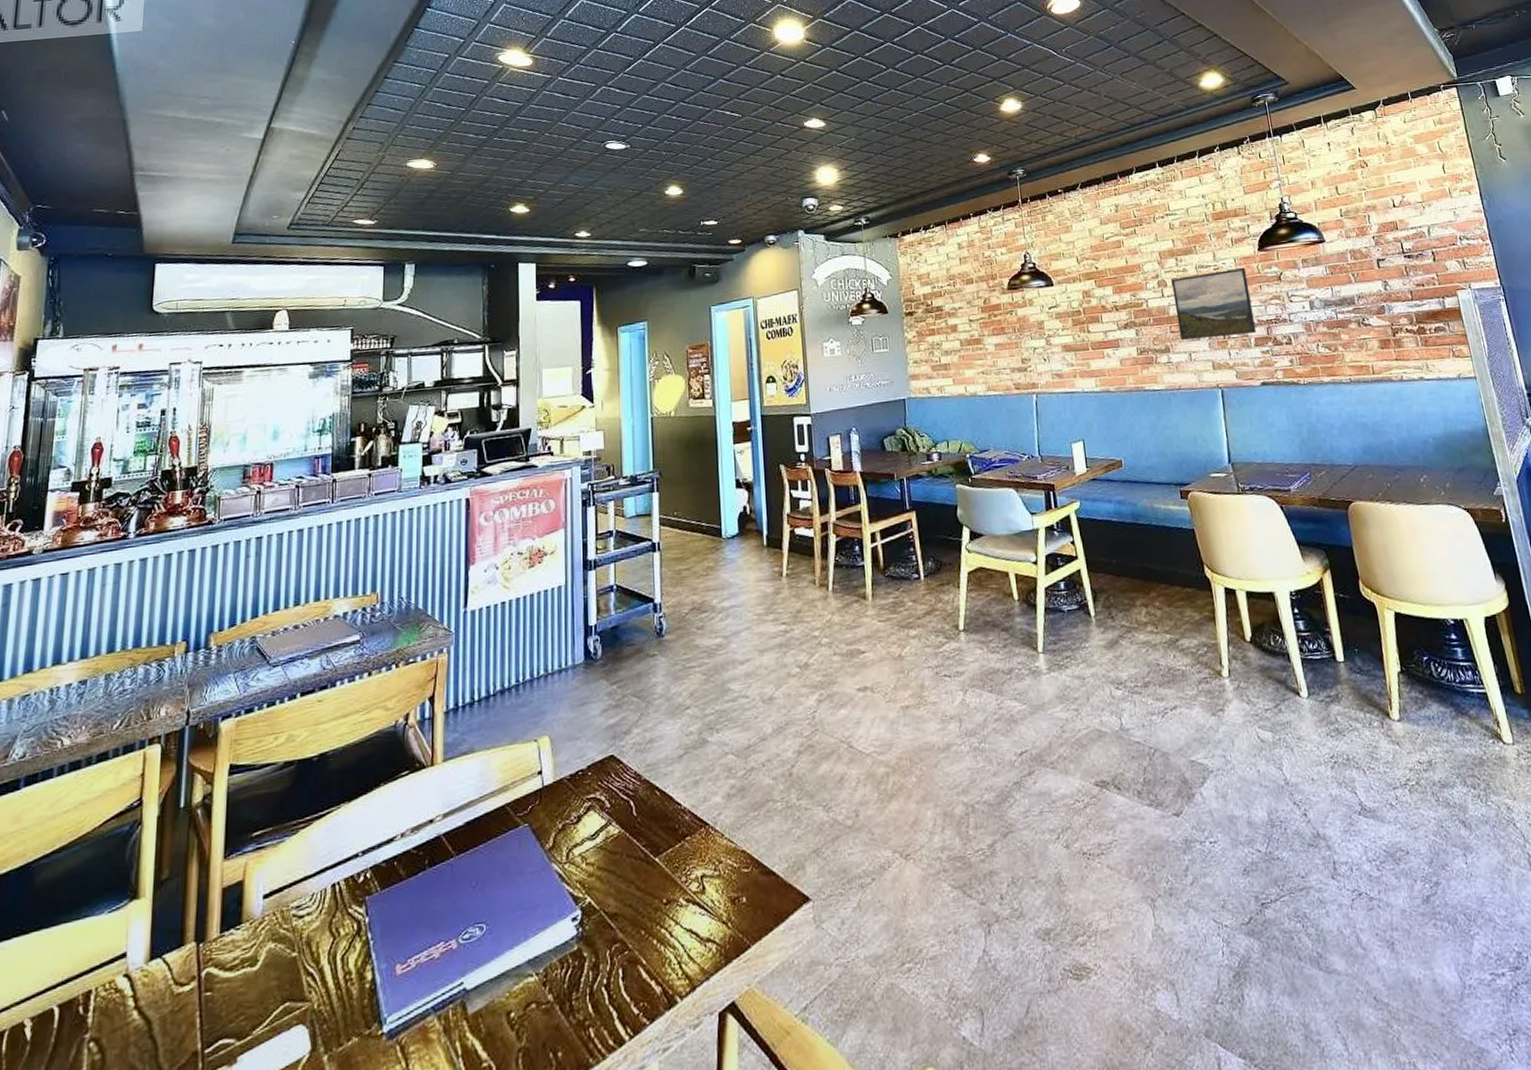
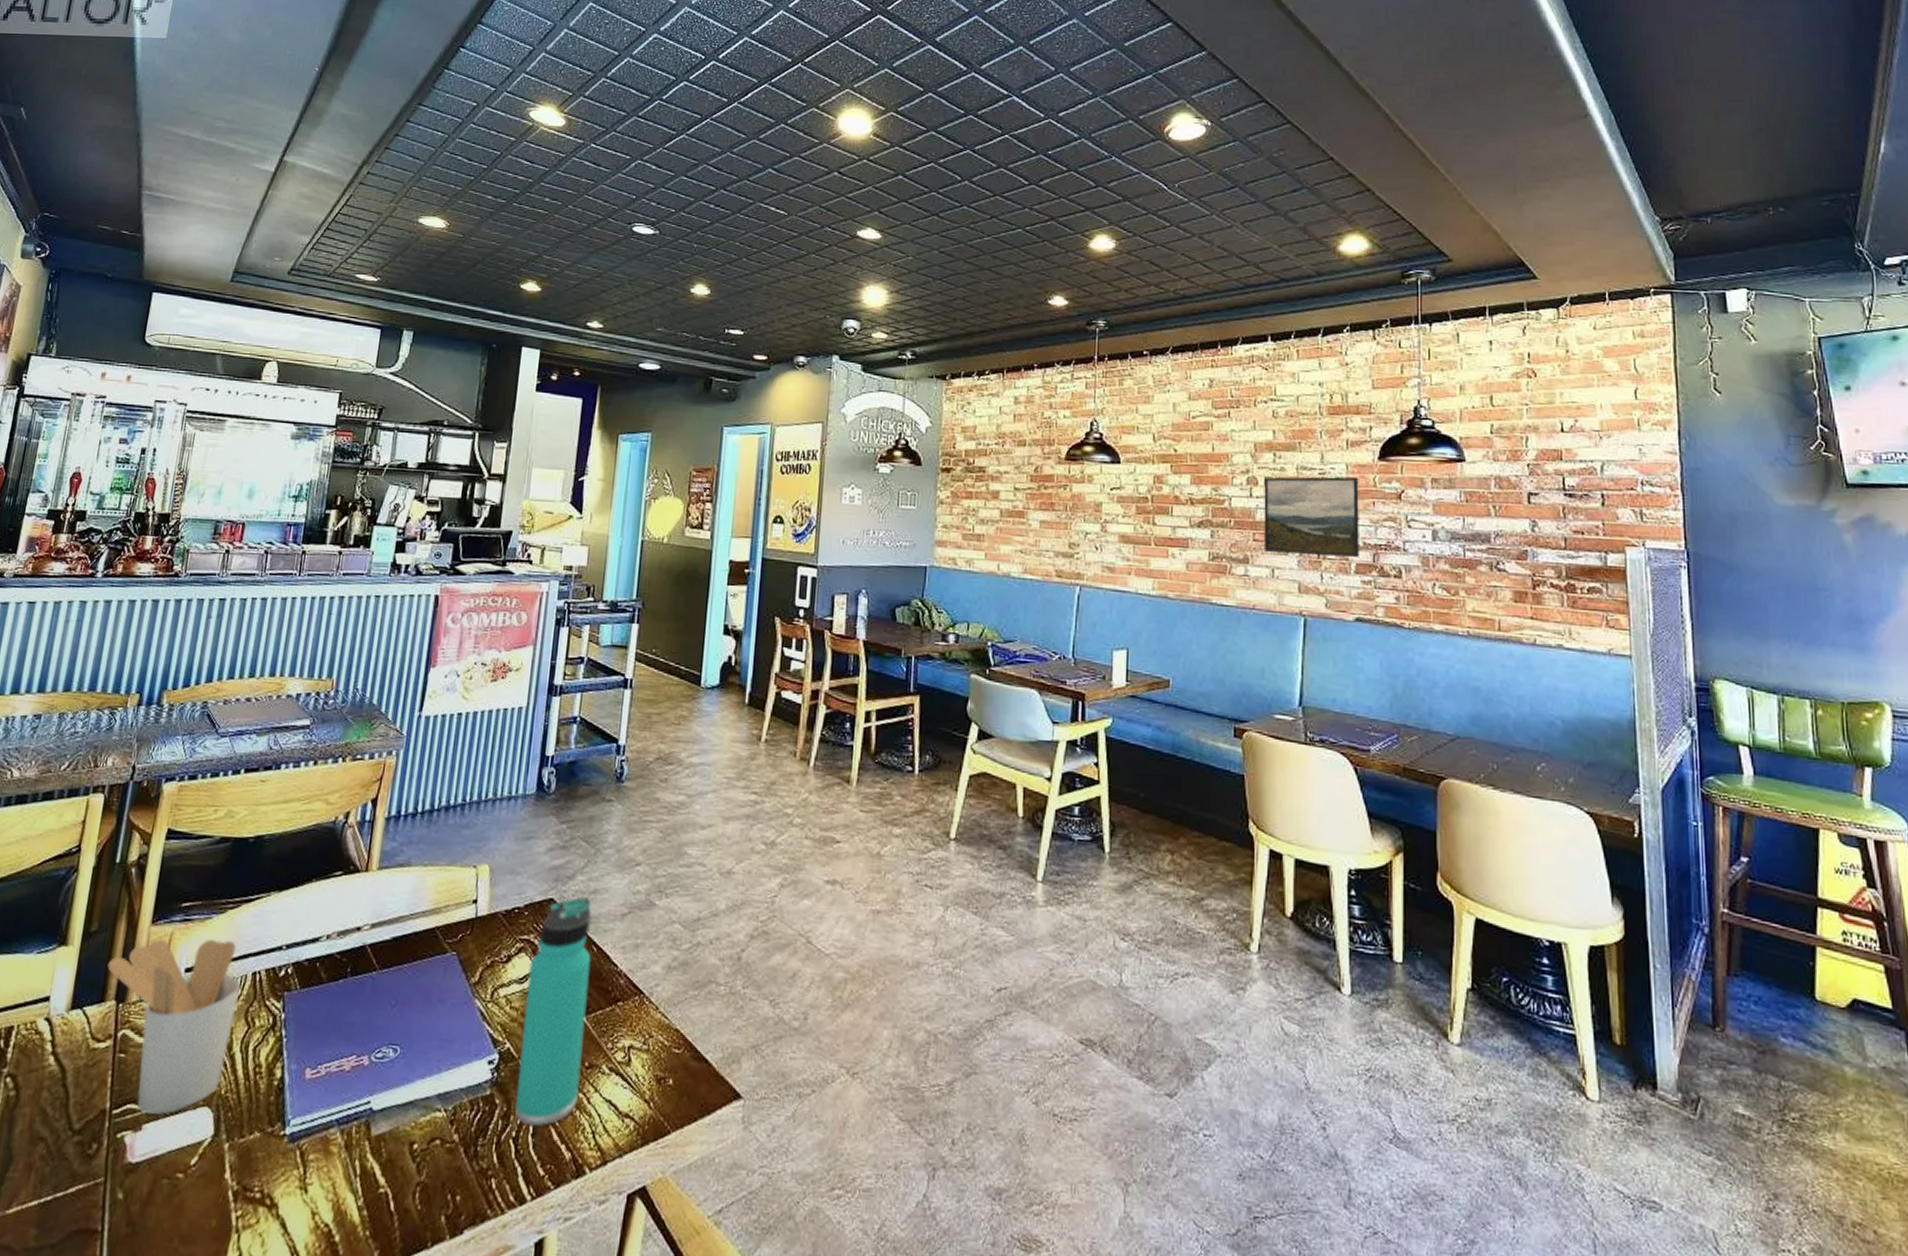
utensil holder: none [183,858,320,1045] -> present [107,938,240,1115]
thermos bottle: none [599,747,662,971] -> present [514,896,592,1127]

